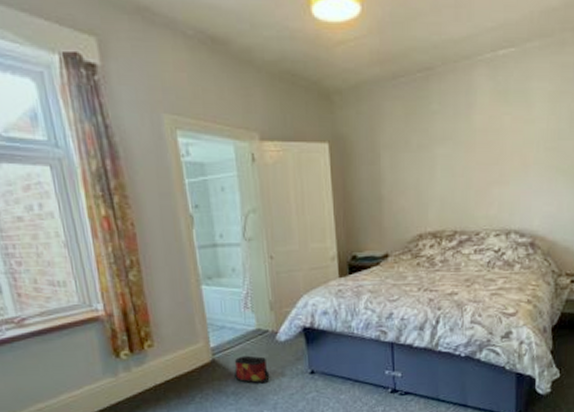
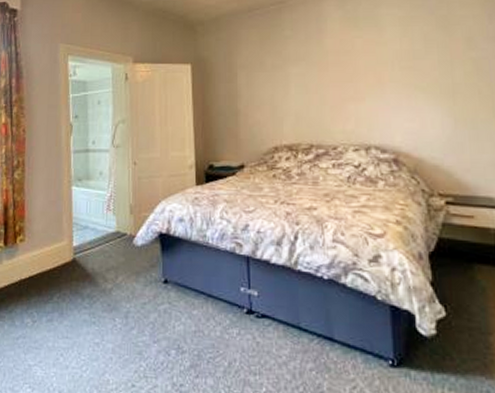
bag: present [234,355,270,384] -> none [92,257,124,289]

